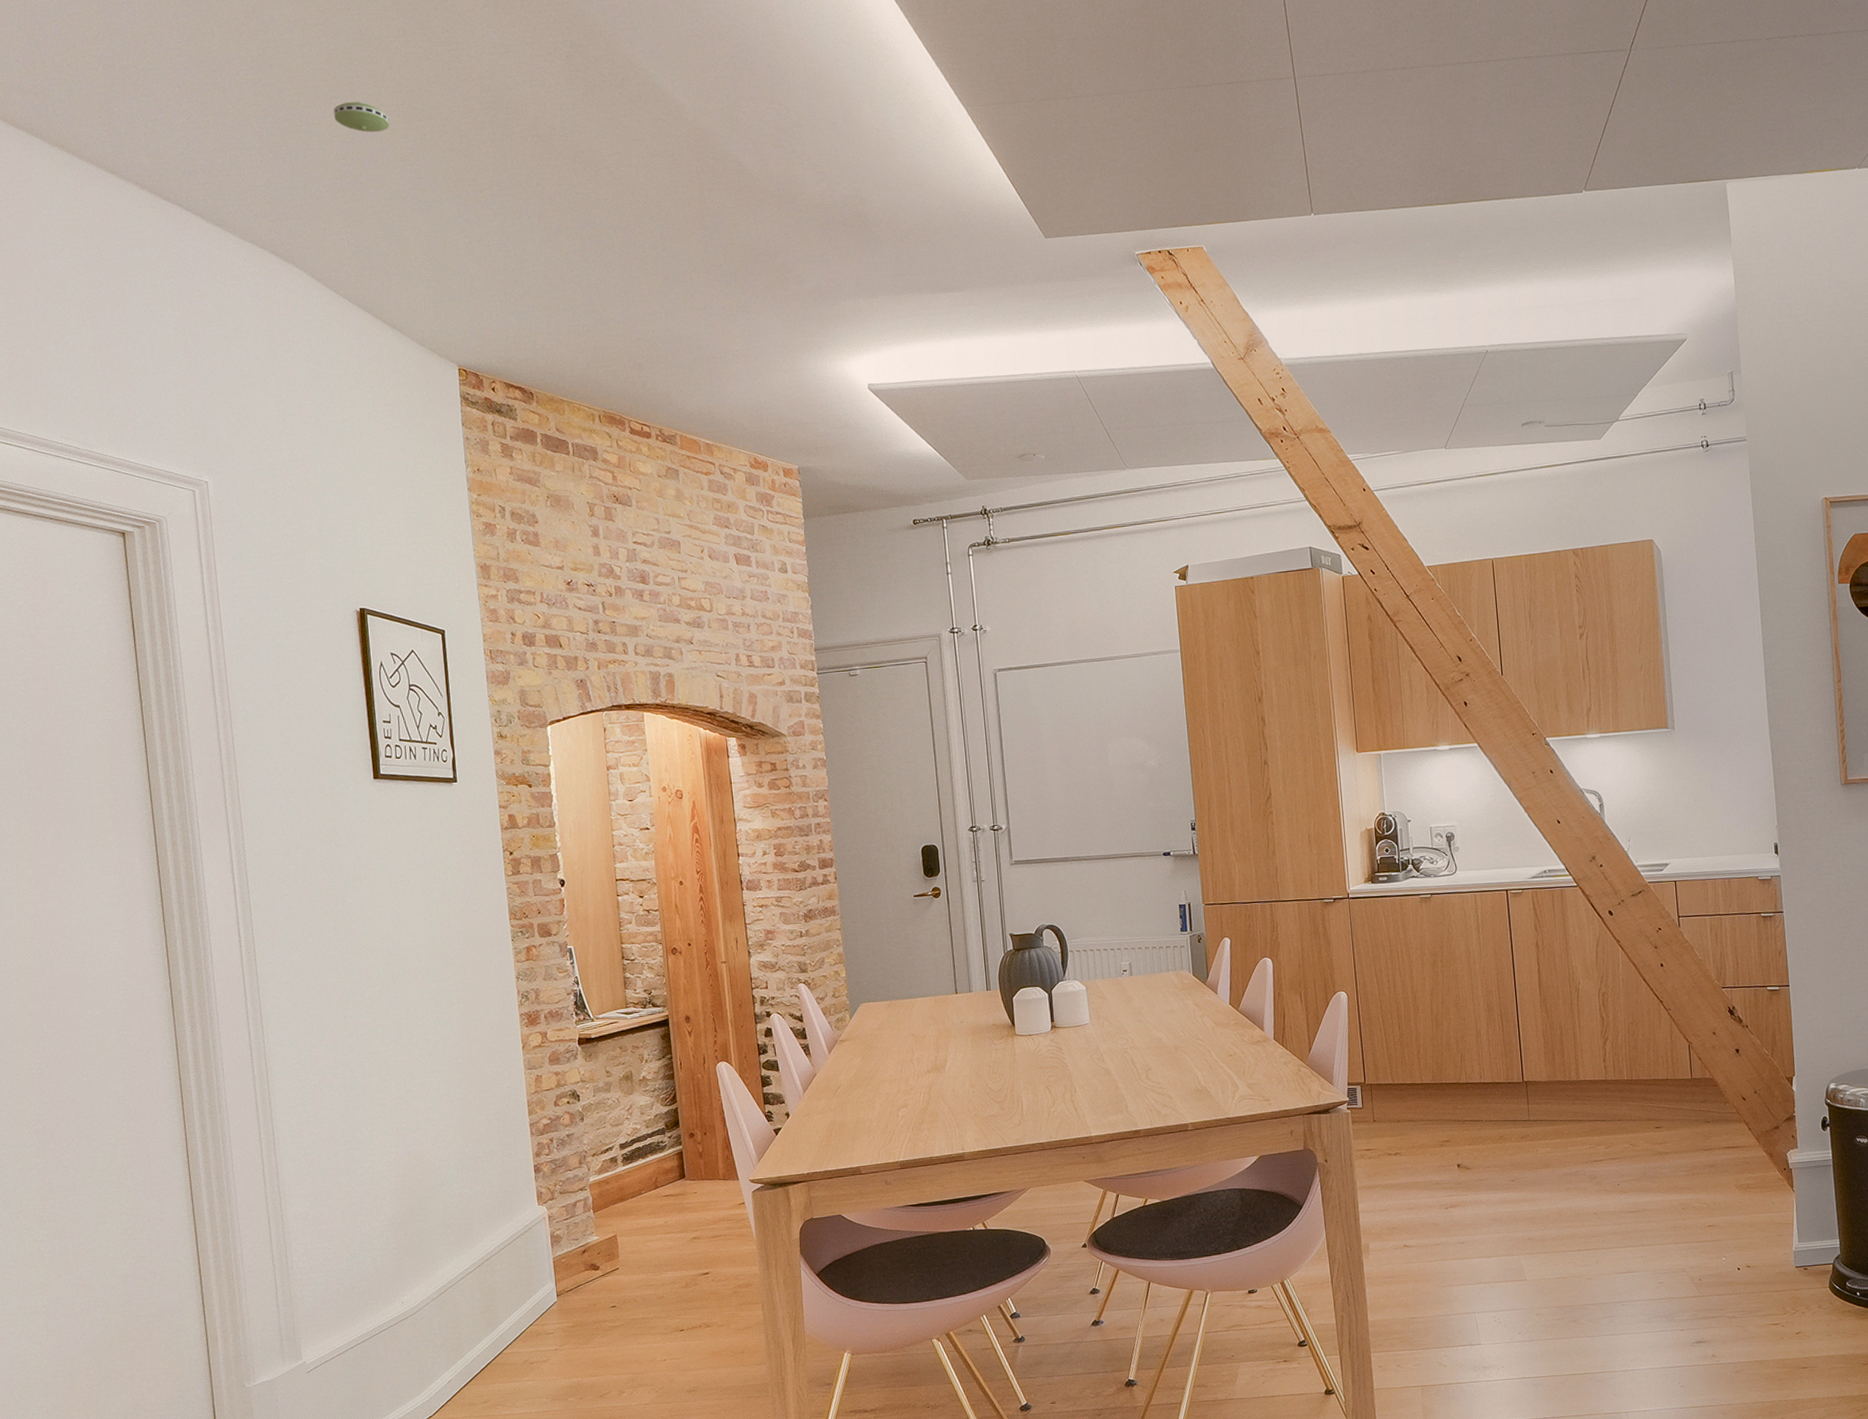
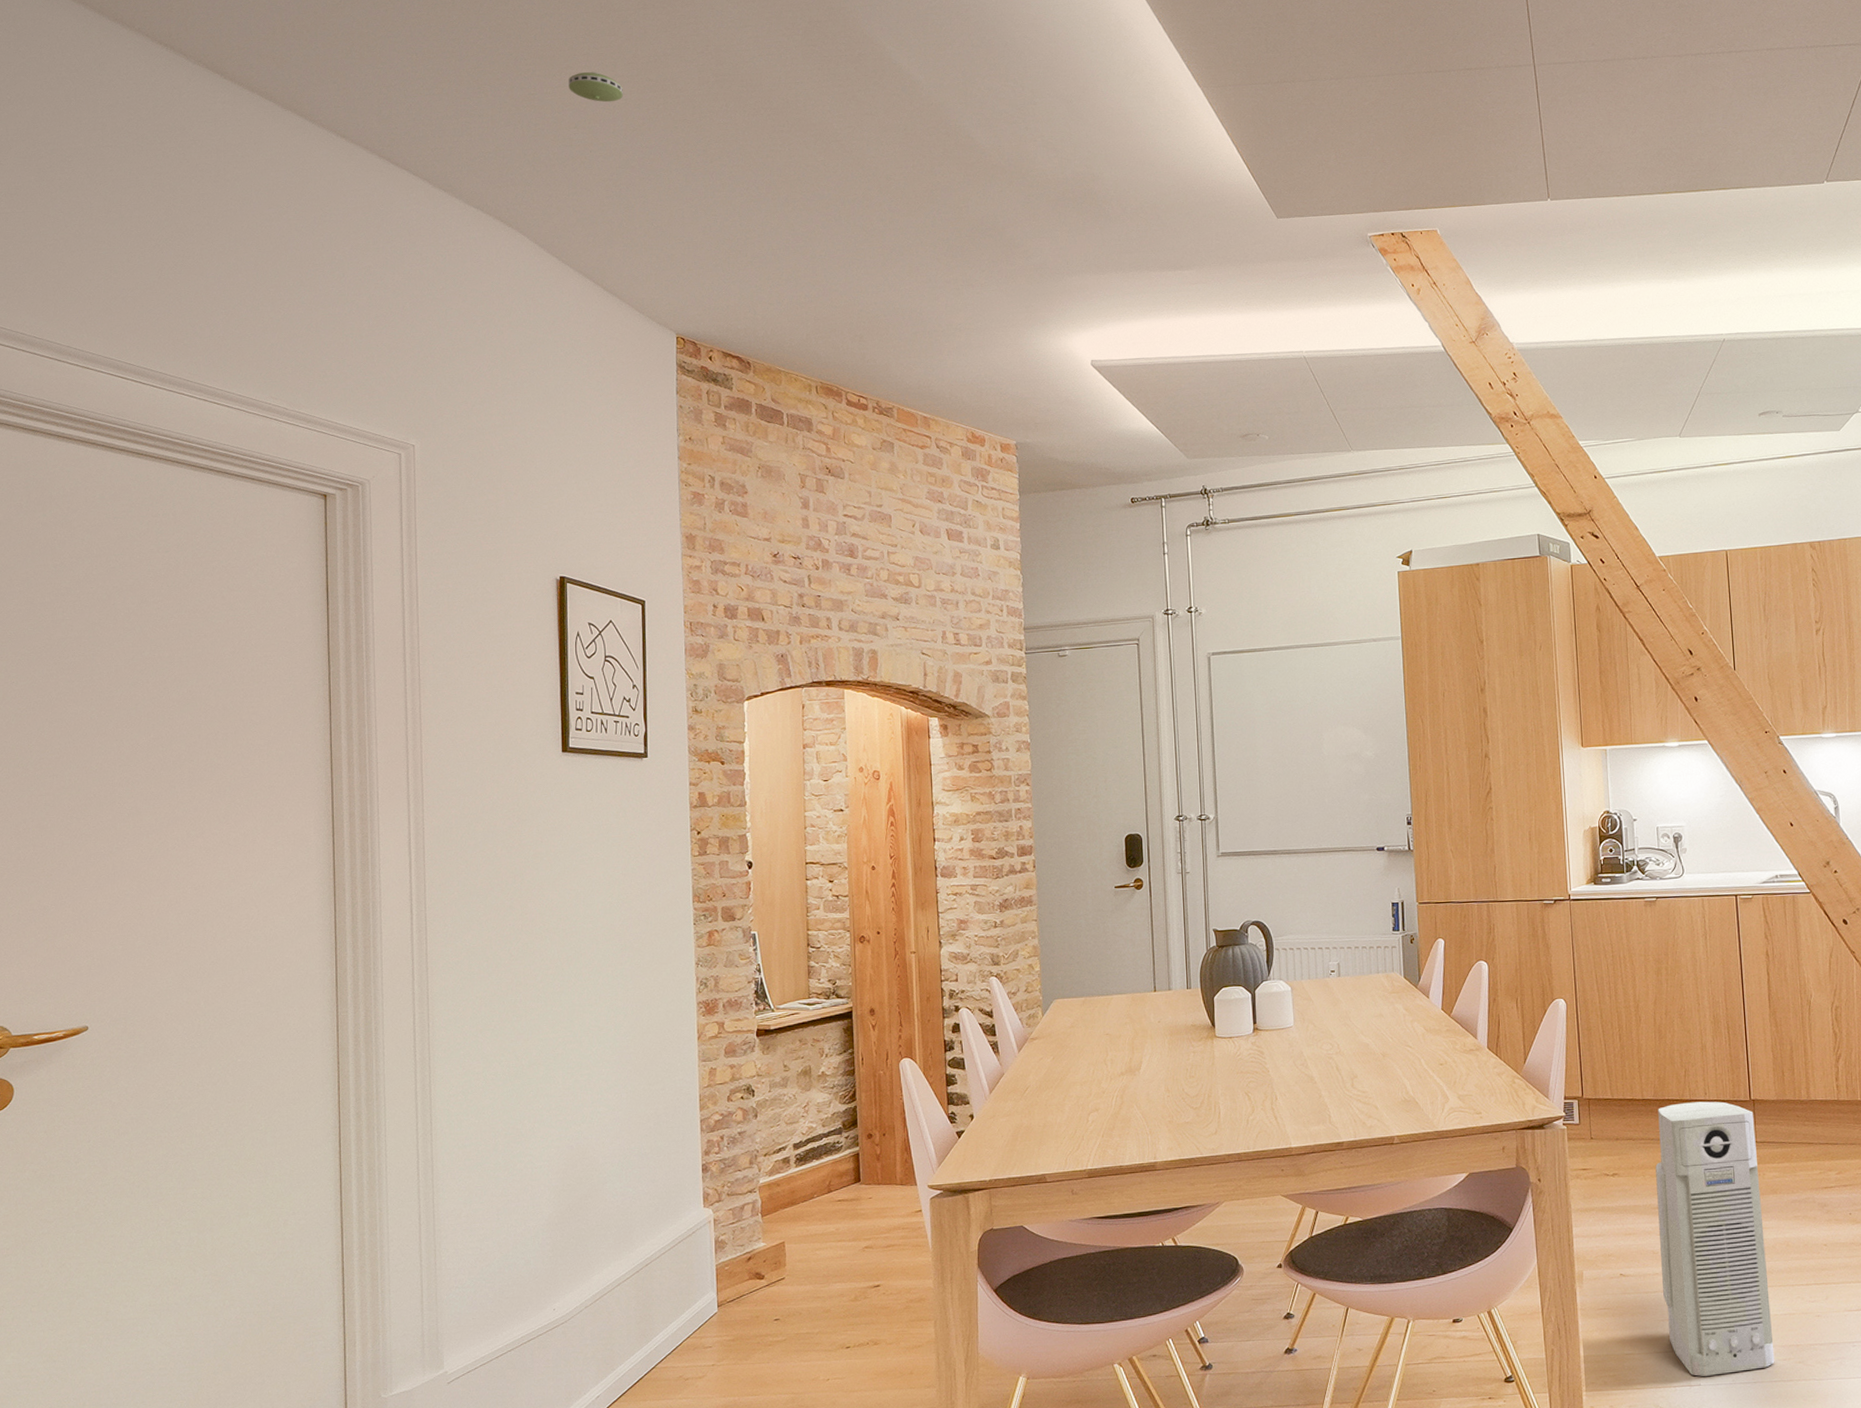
air purifier: none [1435,1084,1550,1336] -> present [1655,1101,1775,1376]

